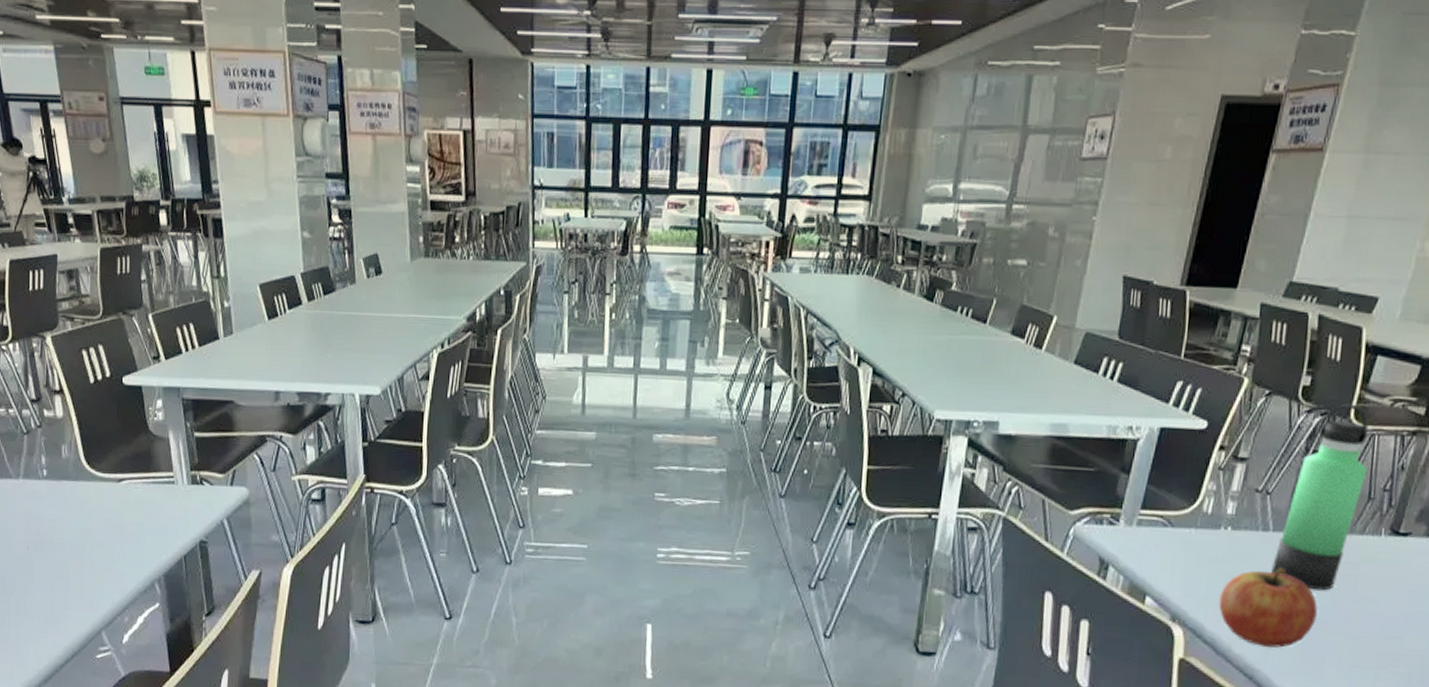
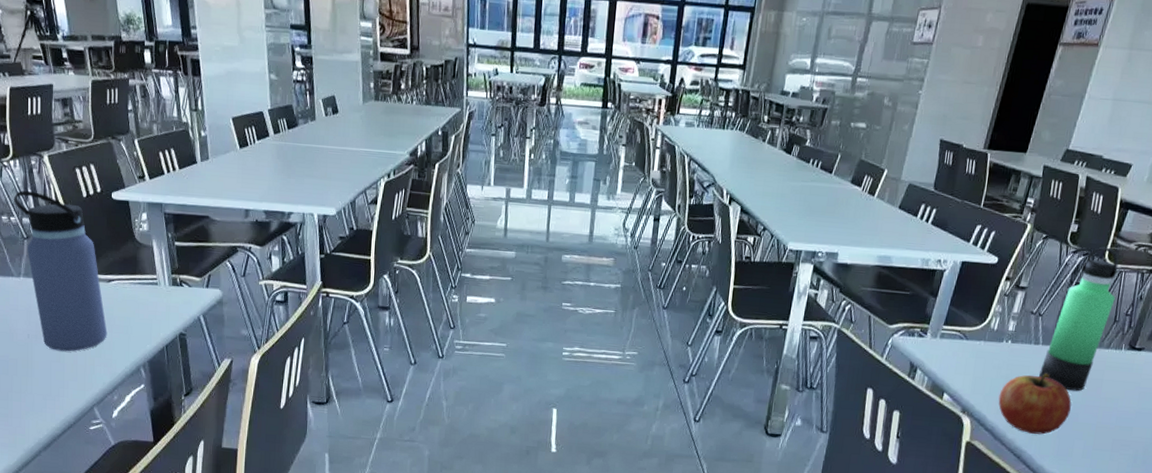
water bottle: none [12,378,117,566] -> present [13,191,107,352]

